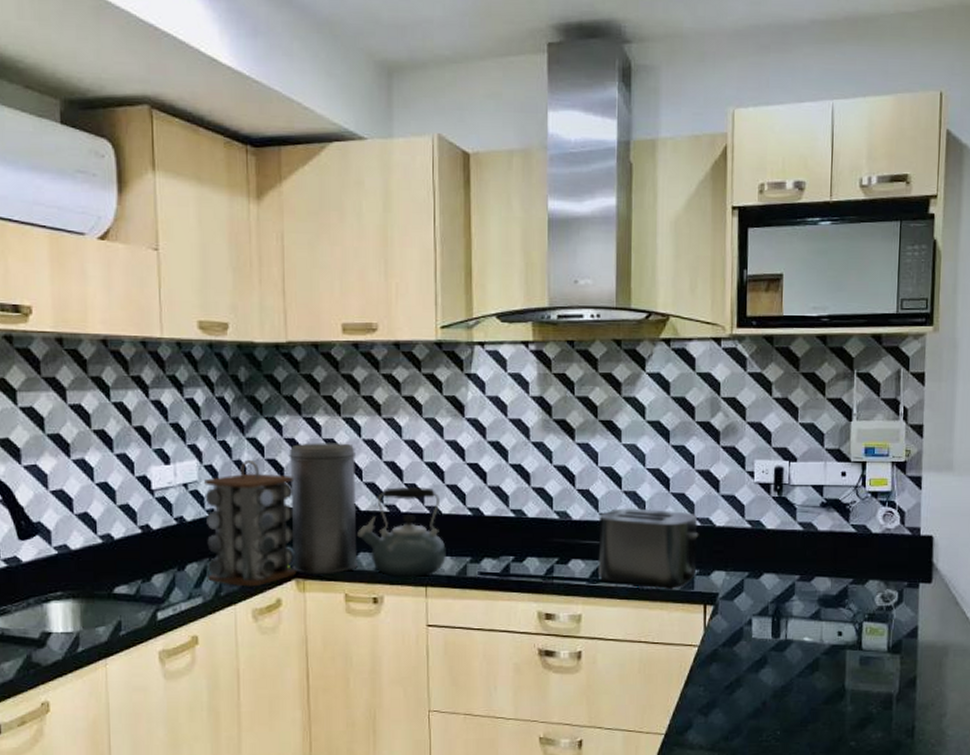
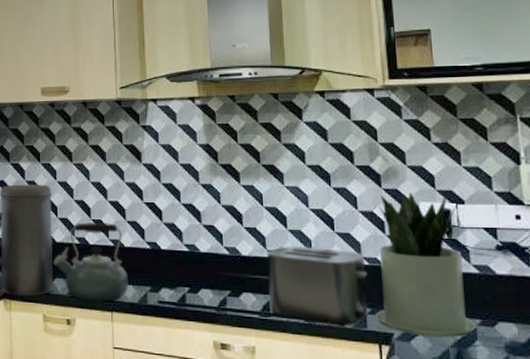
planter: none [702,450,795,595] -> present [374,192,477,338]

